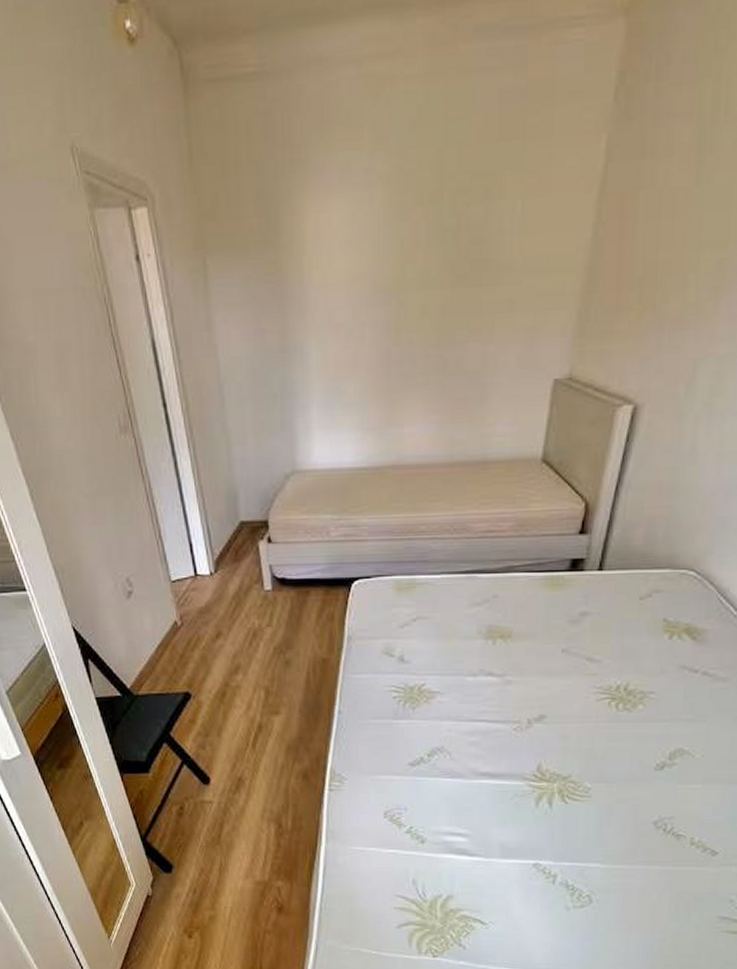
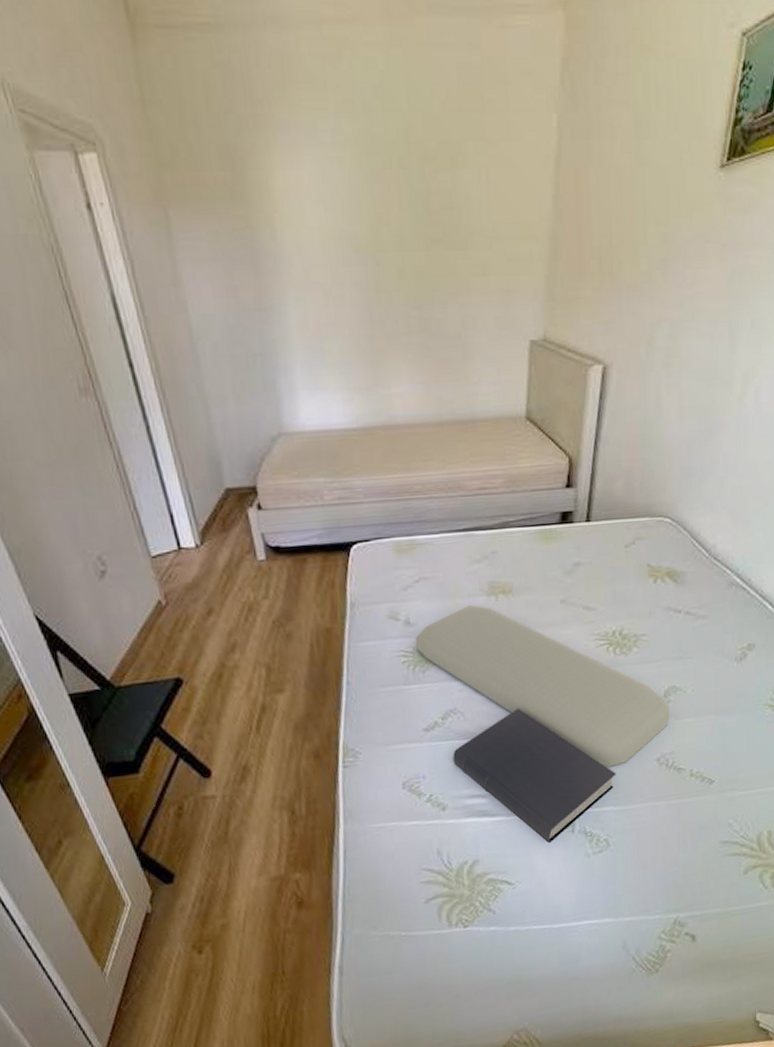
cushion: none [407,647,674,825] -> present [415,605,670,768]
book: none [436,753,607,891] -> present [453,707,616,844]

